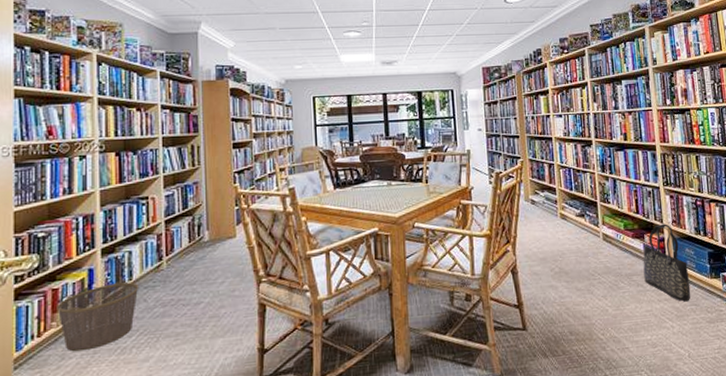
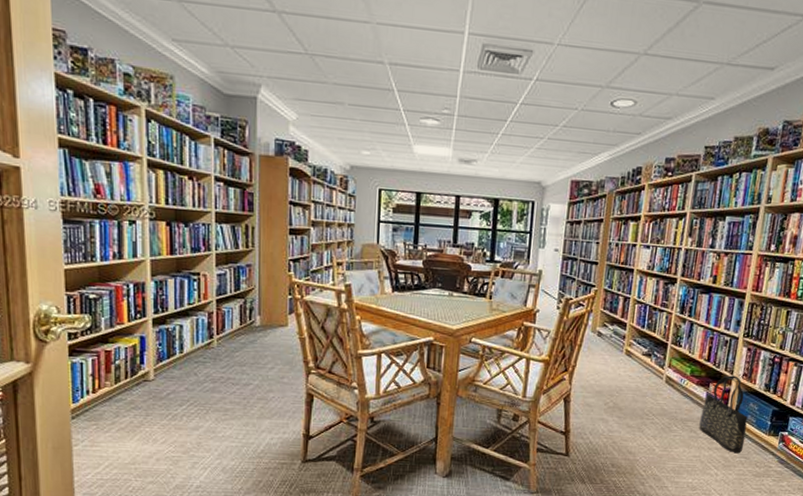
basket: present [57,280,139,352] -> none [110,351,190,412]

